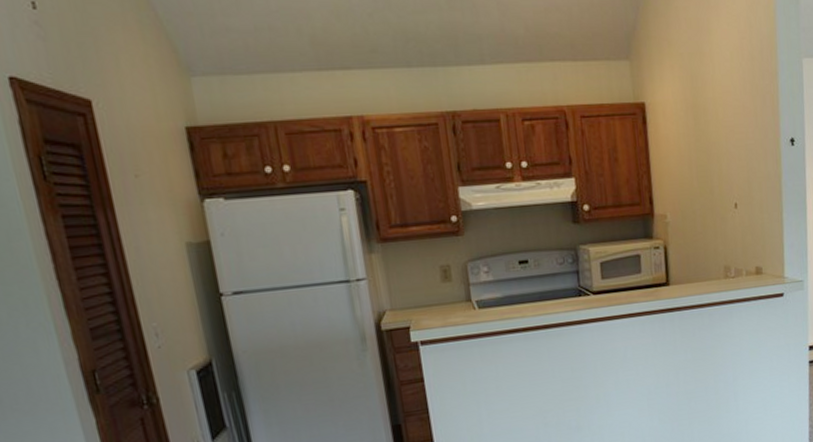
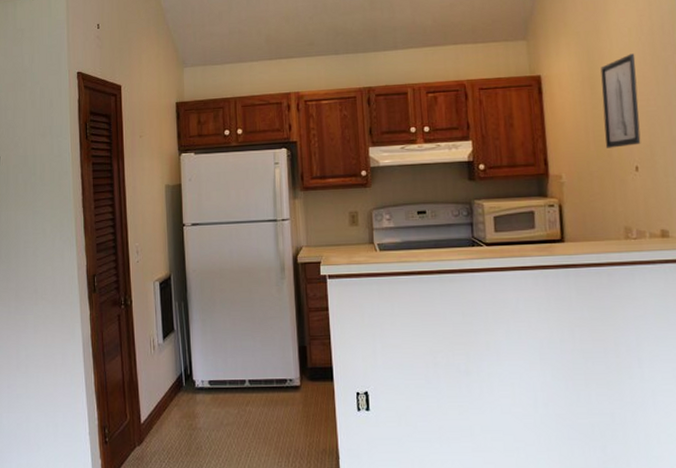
wall art: none [703,81,740,185] -> present [600,53,641,148]

